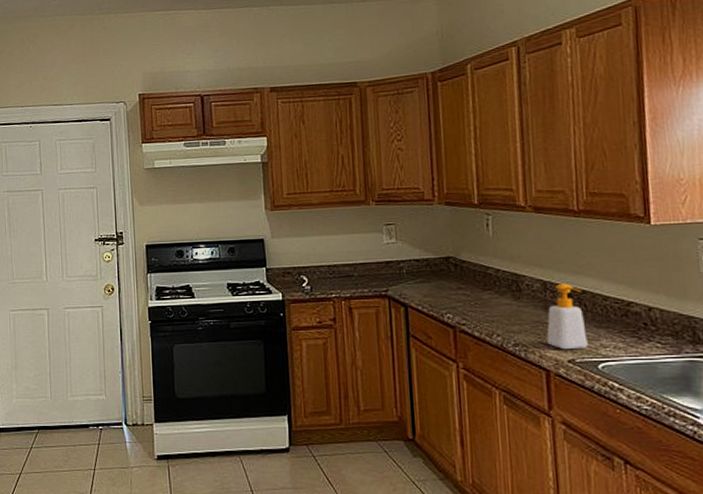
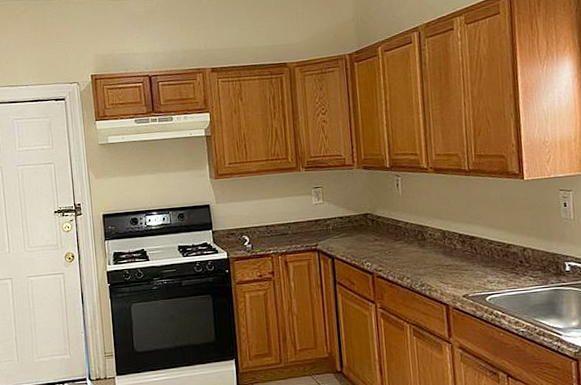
soap bottle: present [546,283,588,350] -> none [446,231,478,287]

